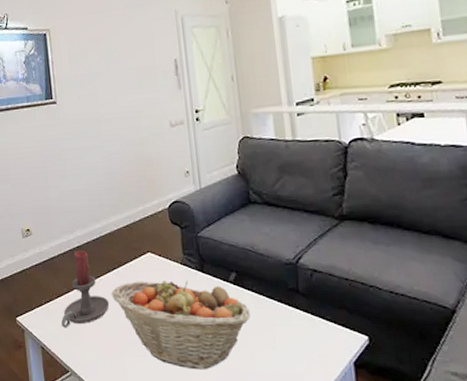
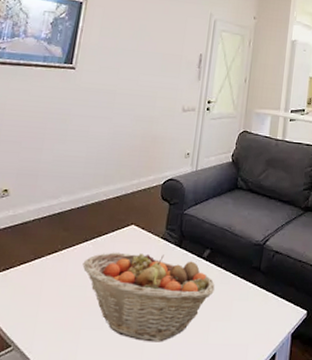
candle holder: present [61,250,110,328] -> none [17,217,79,299]

